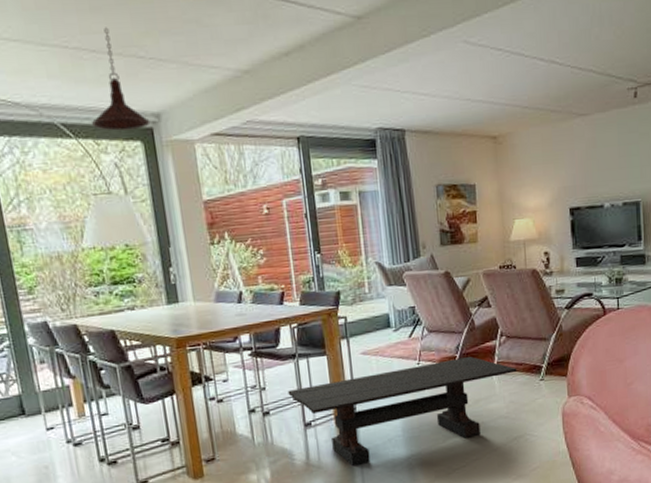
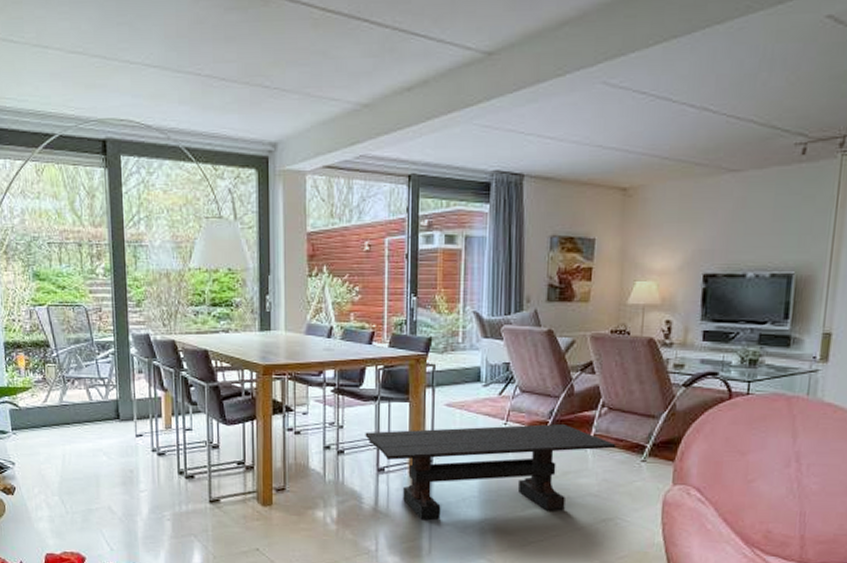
pendant light: present [91,27,151,131] -> none [212,56,267,158]

